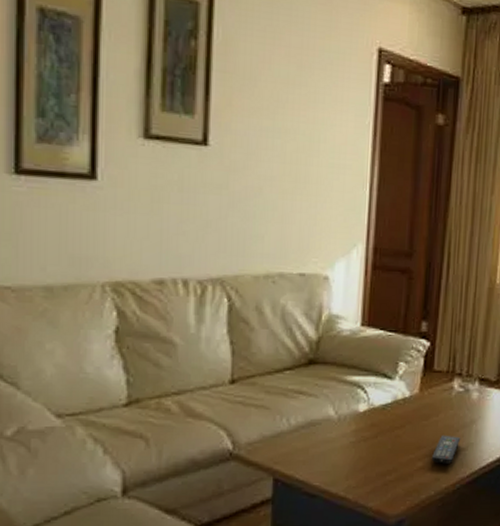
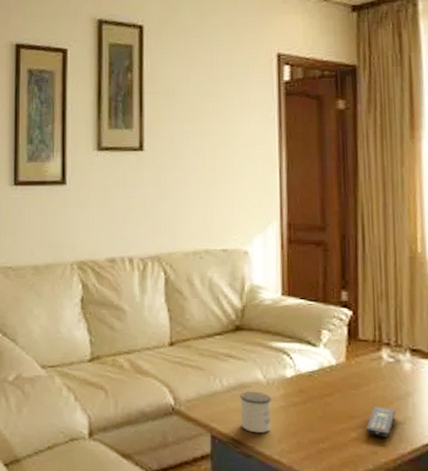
mug: none [307,429,343,472] -> present [240,391,272,434]

